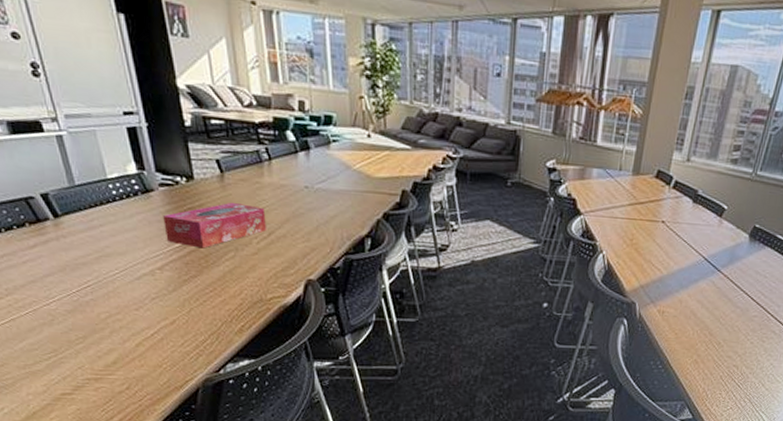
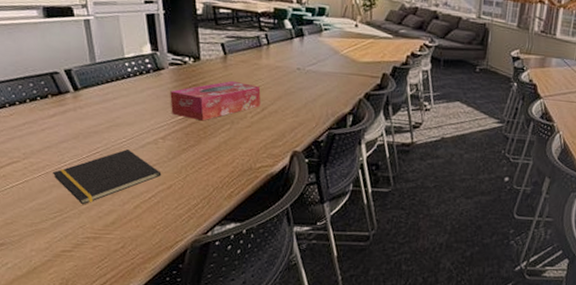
notepad: none [40,282,163,344] -> present [52,149,162,205]

